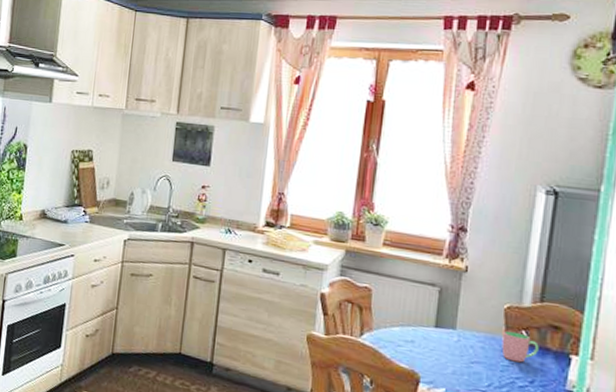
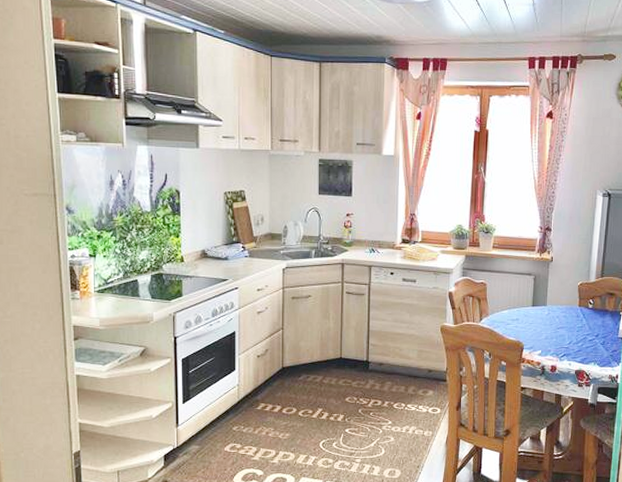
cup: present [501,330,539,363] -> none [577,301,601,323]

